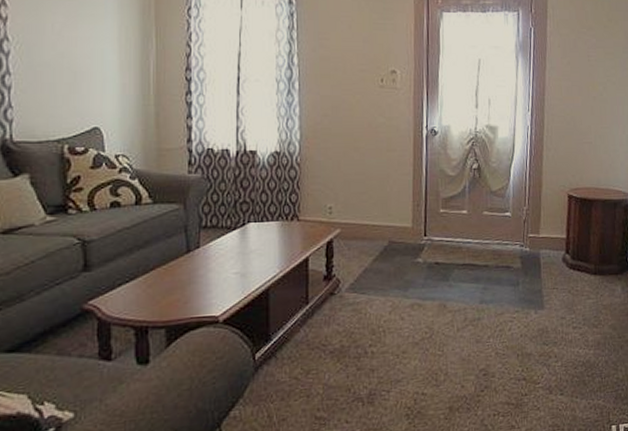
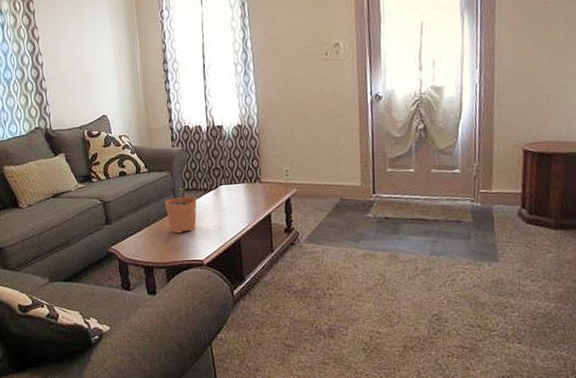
plant pot: none [172,224,216,283] -> present [164,187,197,234]

